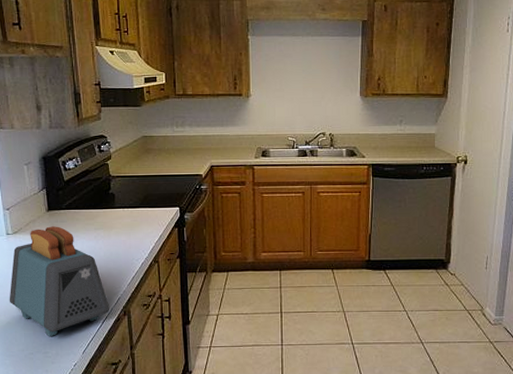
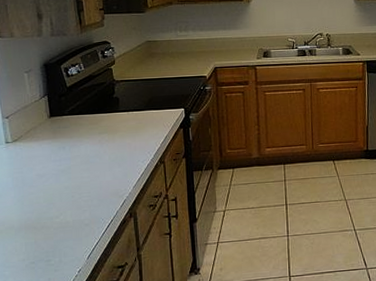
toaster: present [9,226,110,336] -> none [8,132,116,244]

